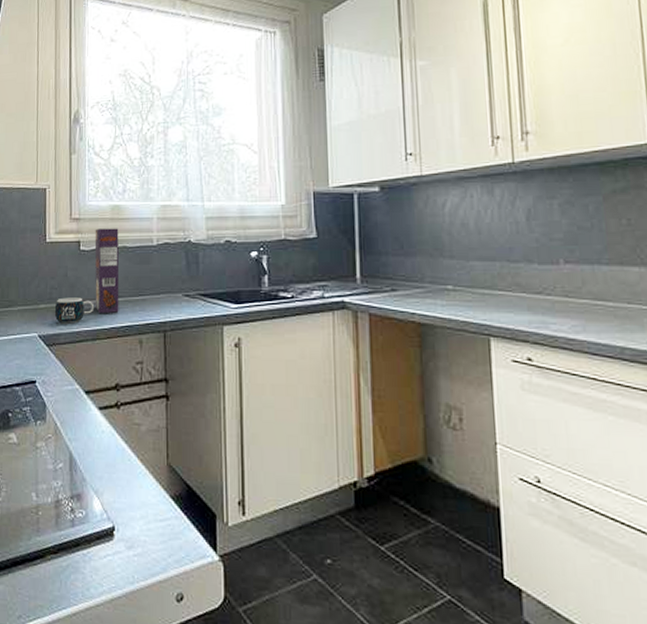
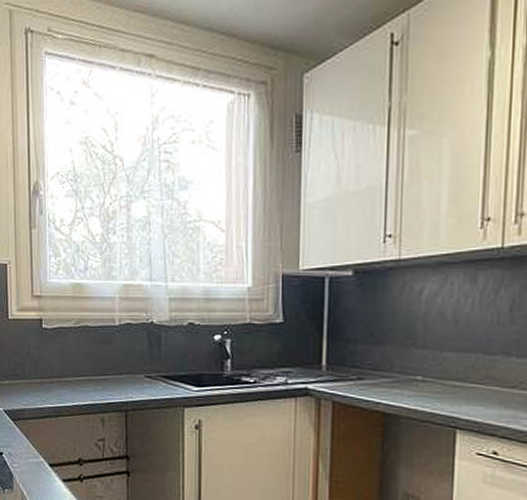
mug: present [54,297,95,324] -> none [18,374,57,400]
cereal box: present [94,228,119,314] -> none [56,307,82,392]

